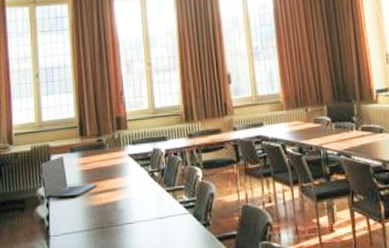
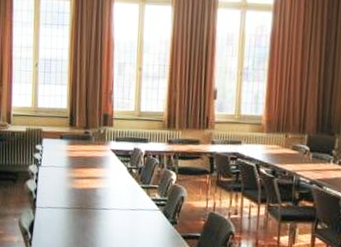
laptop: present [40,157,97,199] -> none [32,141,80,179]

